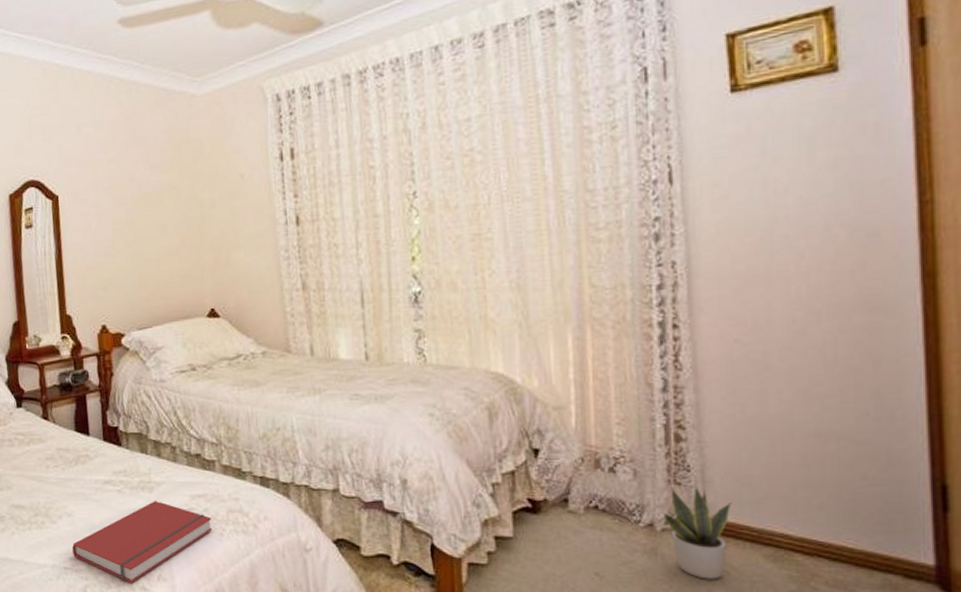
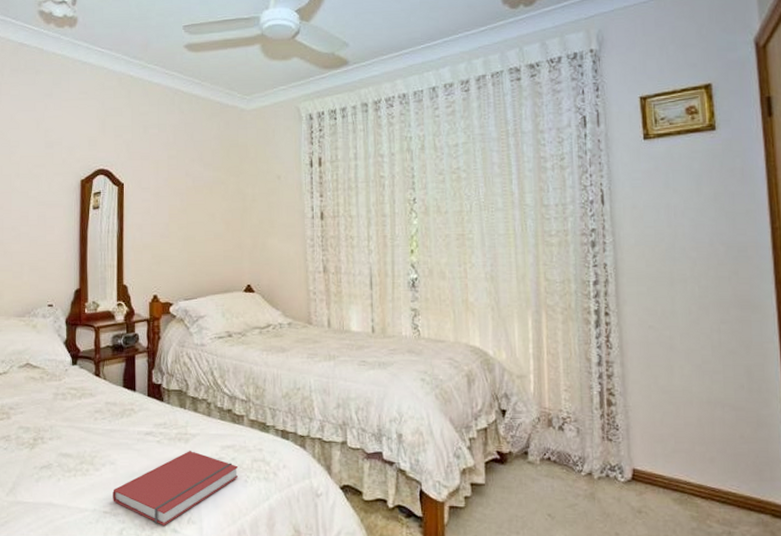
potted plant: present [665,485,732,580] -> none [600,441,649,519]

